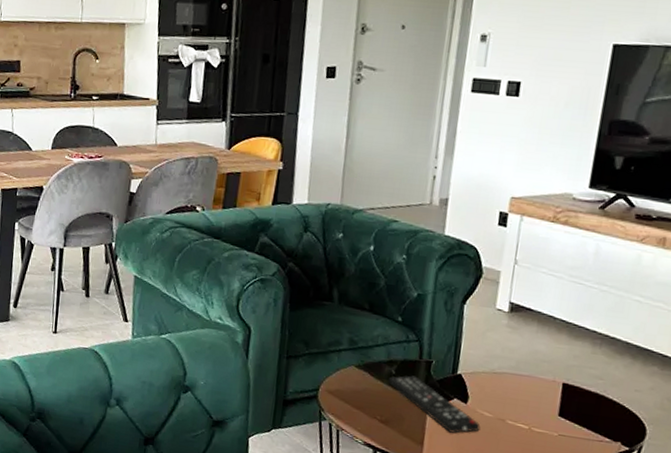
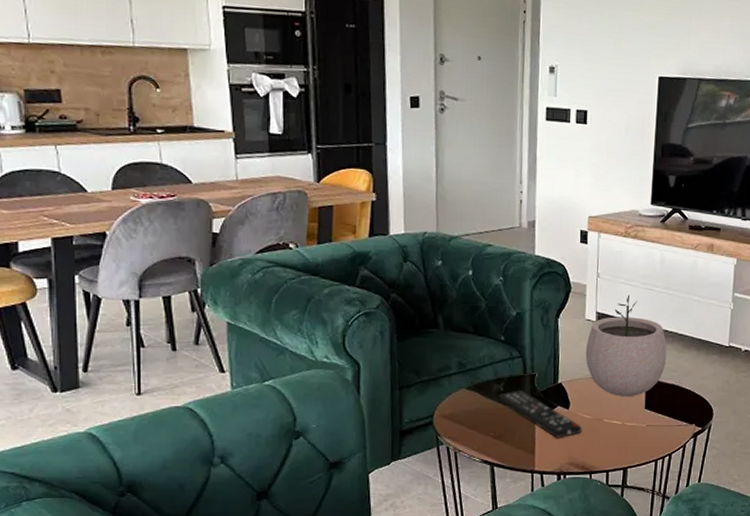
plant pot: none [491,287,593,400] -> present [585,295,667,397]

